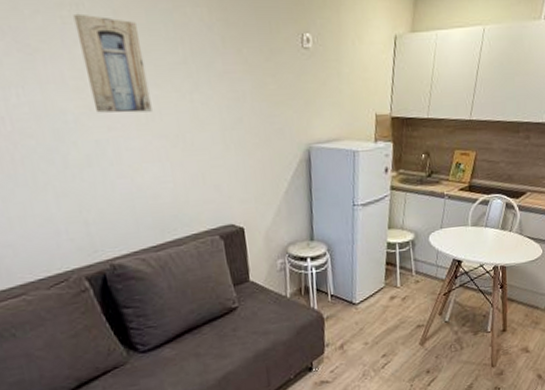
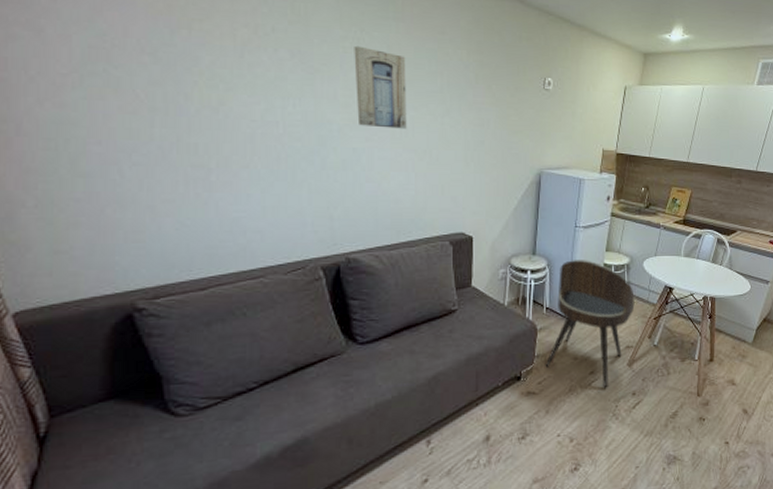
dining chair: none [335,240,423,370] -> present [545,260,635,389]

